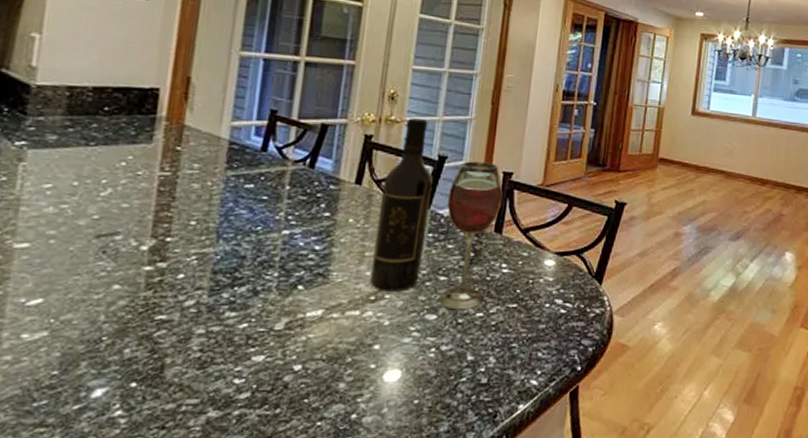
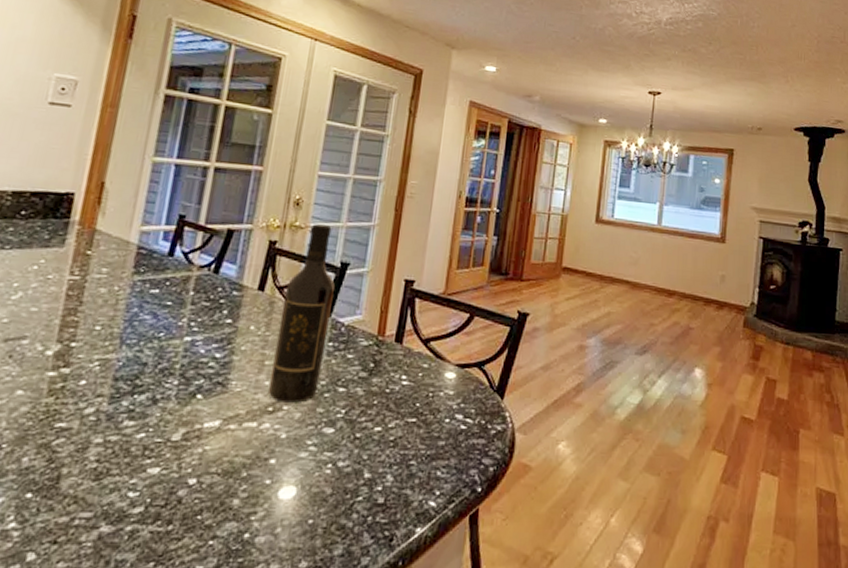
wineglass: present [438,161,503,310] -> none [336,268,405,424]

